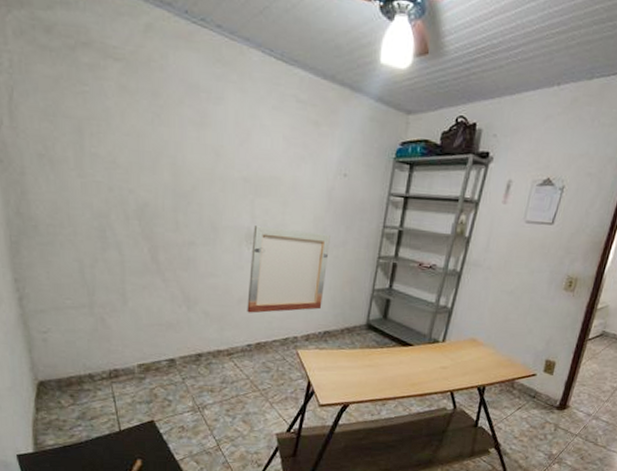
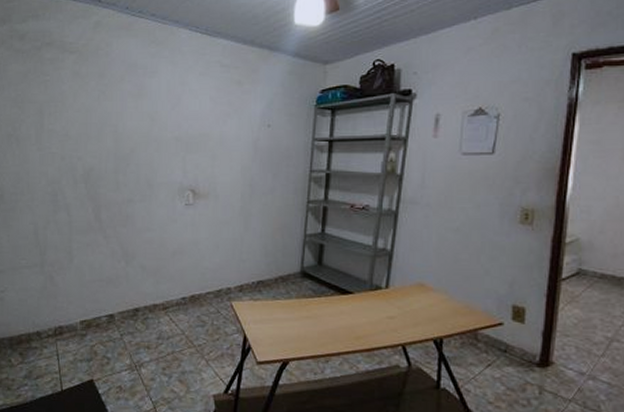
wall art: present [247,226,330,313] -> none [181,180,258,265]

